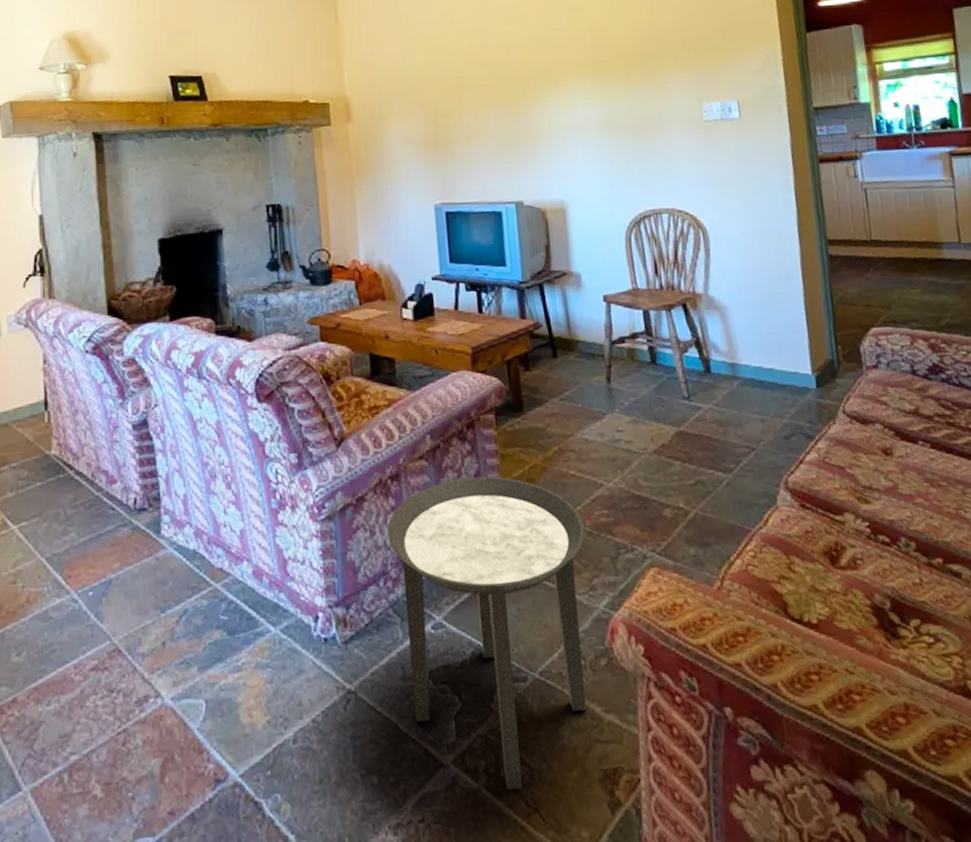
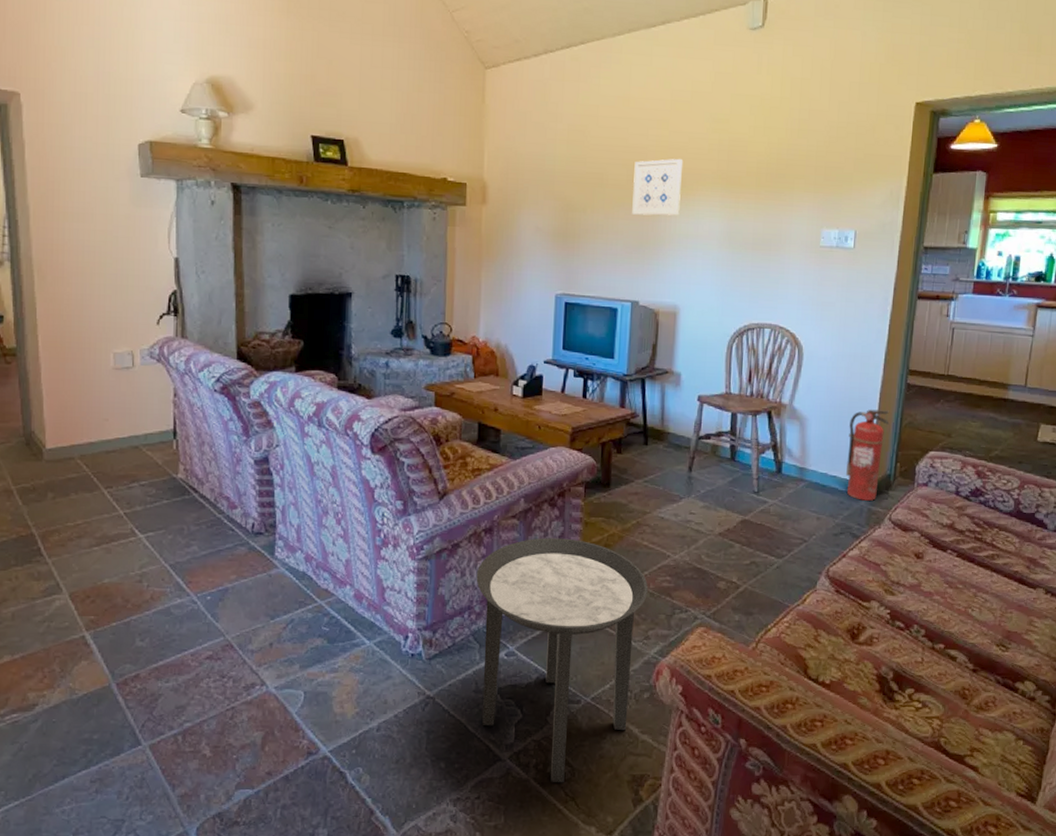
wall art: none [497,51,551,113] -> present [632,158,684,216]
fire extinguisher: none [774,287,823,394] -> present [845,409,890,501]

